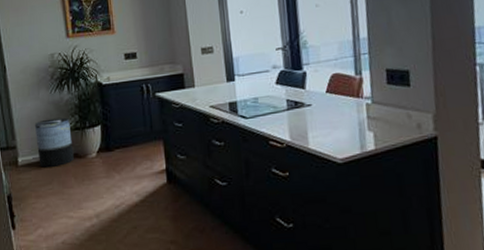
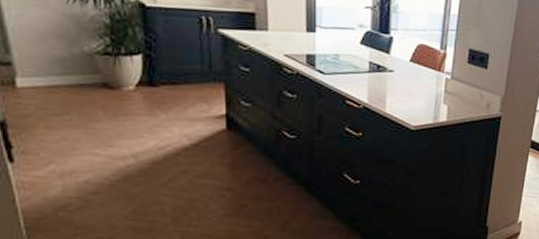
trash can: present [34,117,74,168] -> none [41,35,102,95]

